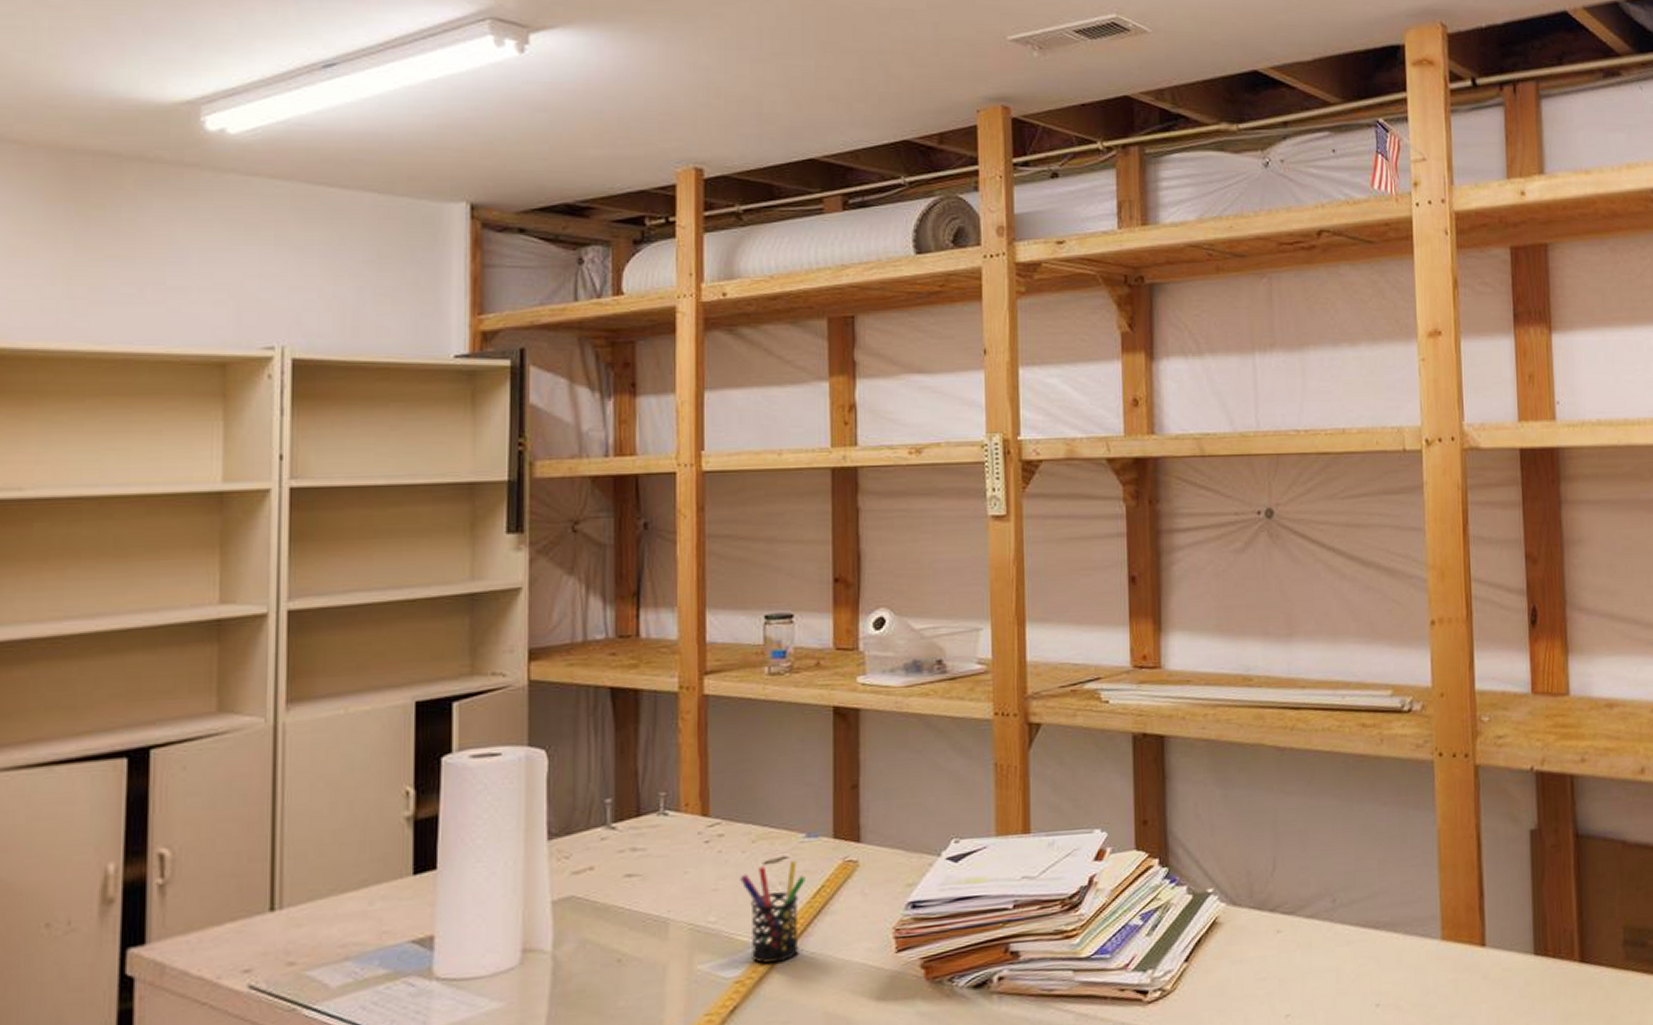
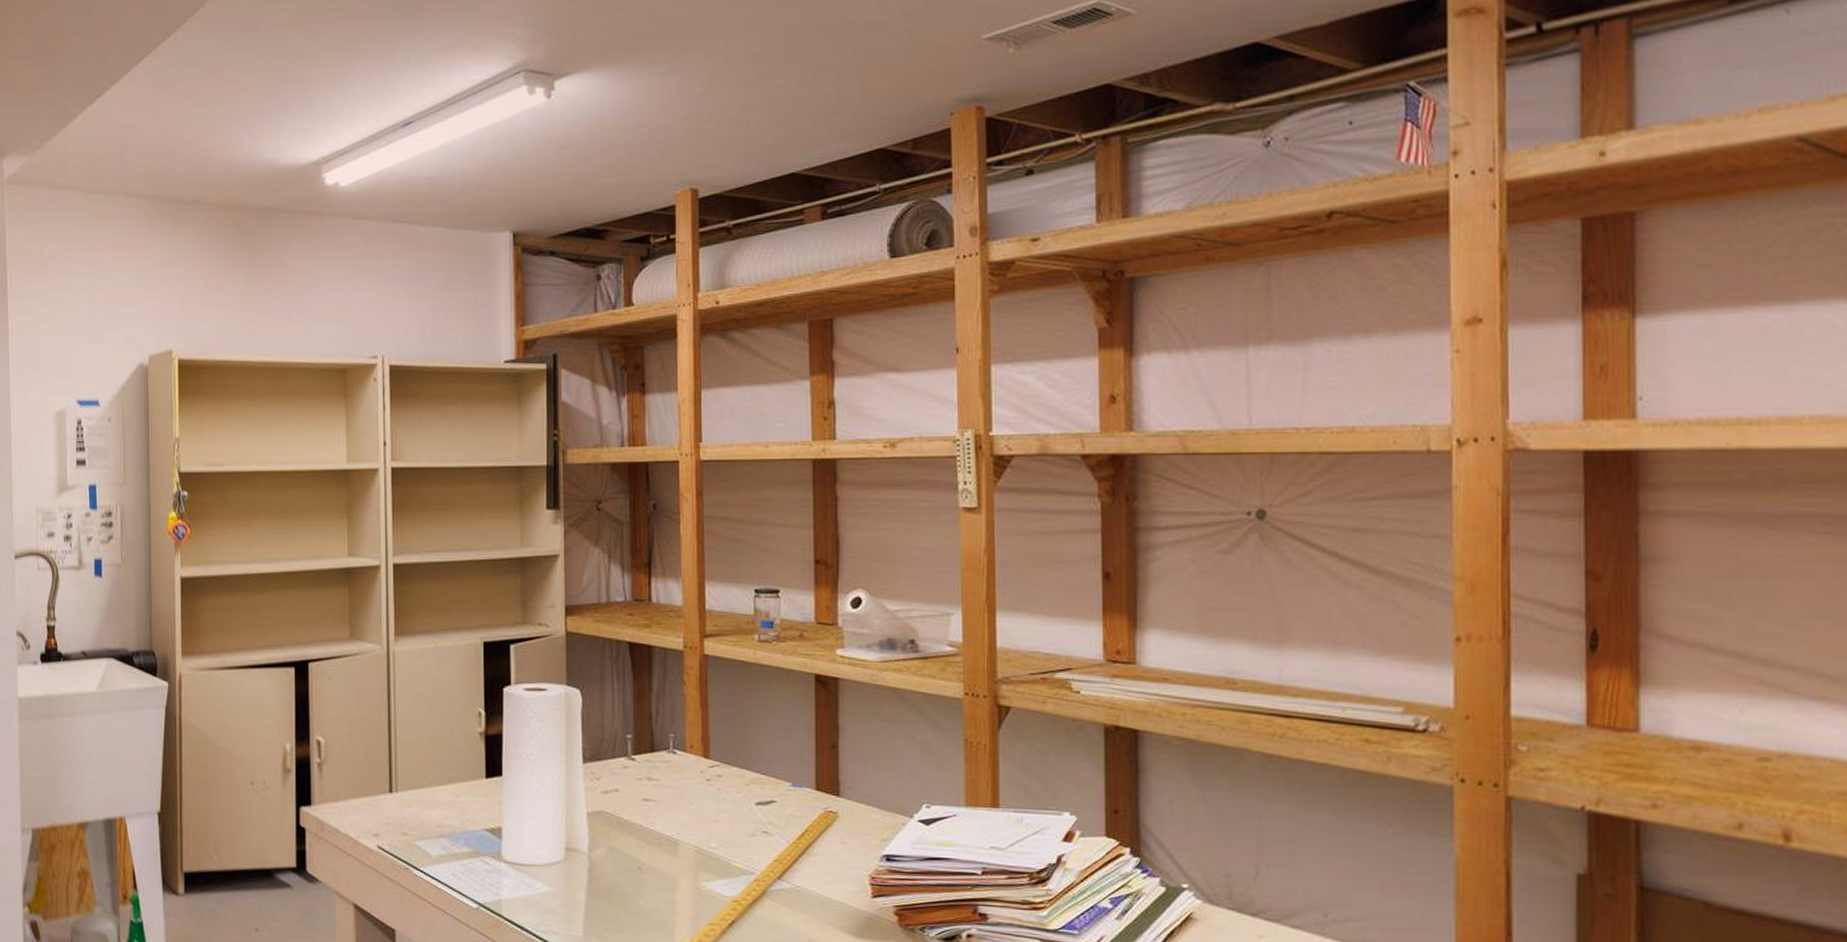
pen holder: present [740,860,805,963] -> none [736,804,792,890]

